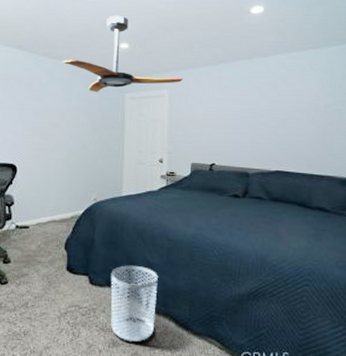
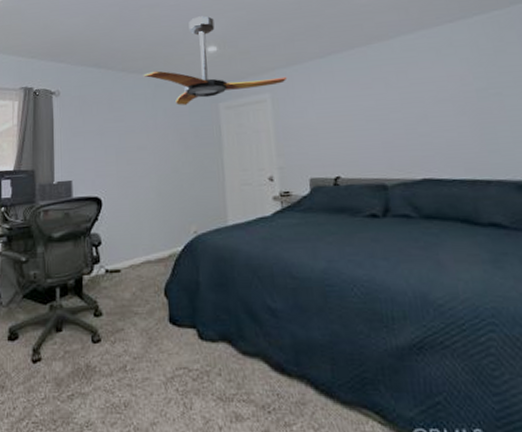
waste bin: present [110,265,158,341] -> none [224,312,288,414]

